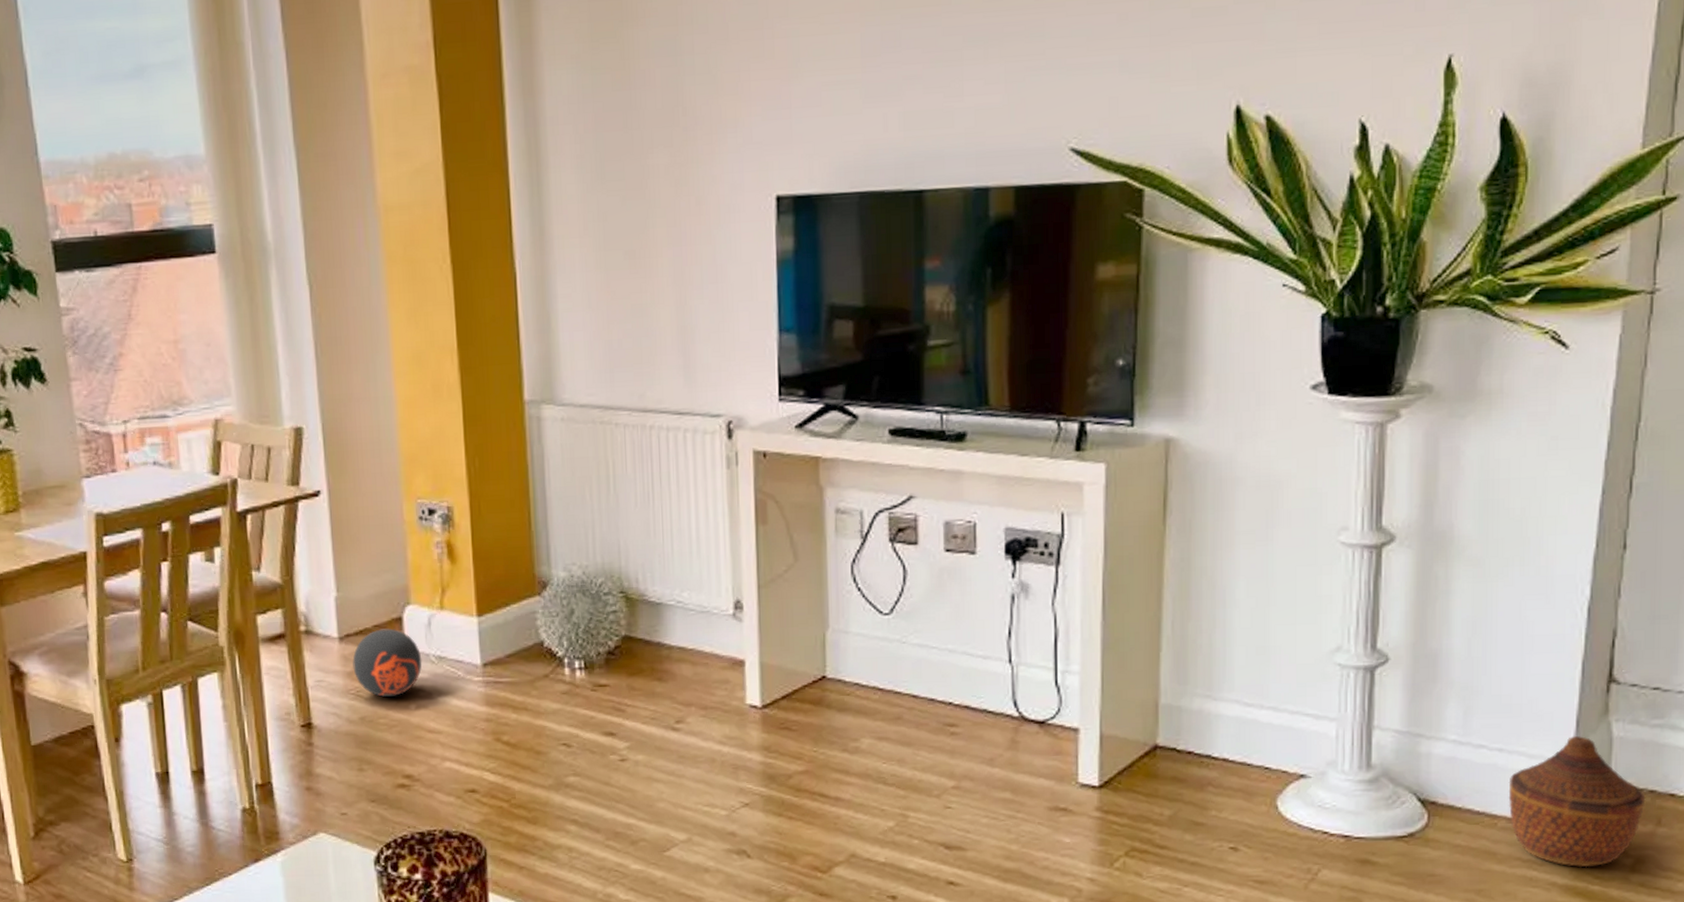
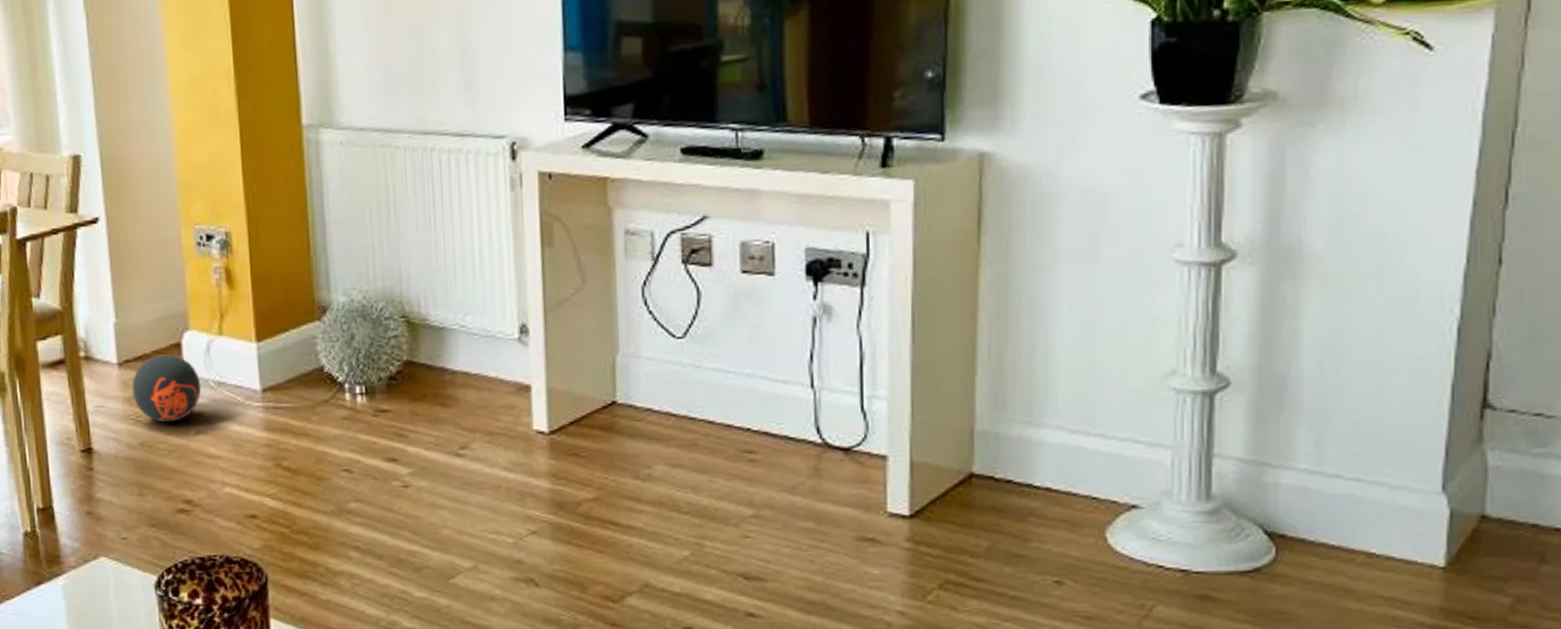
woven basket: present [1508,735,1646,868] -> none [1367,465,1527,607]

